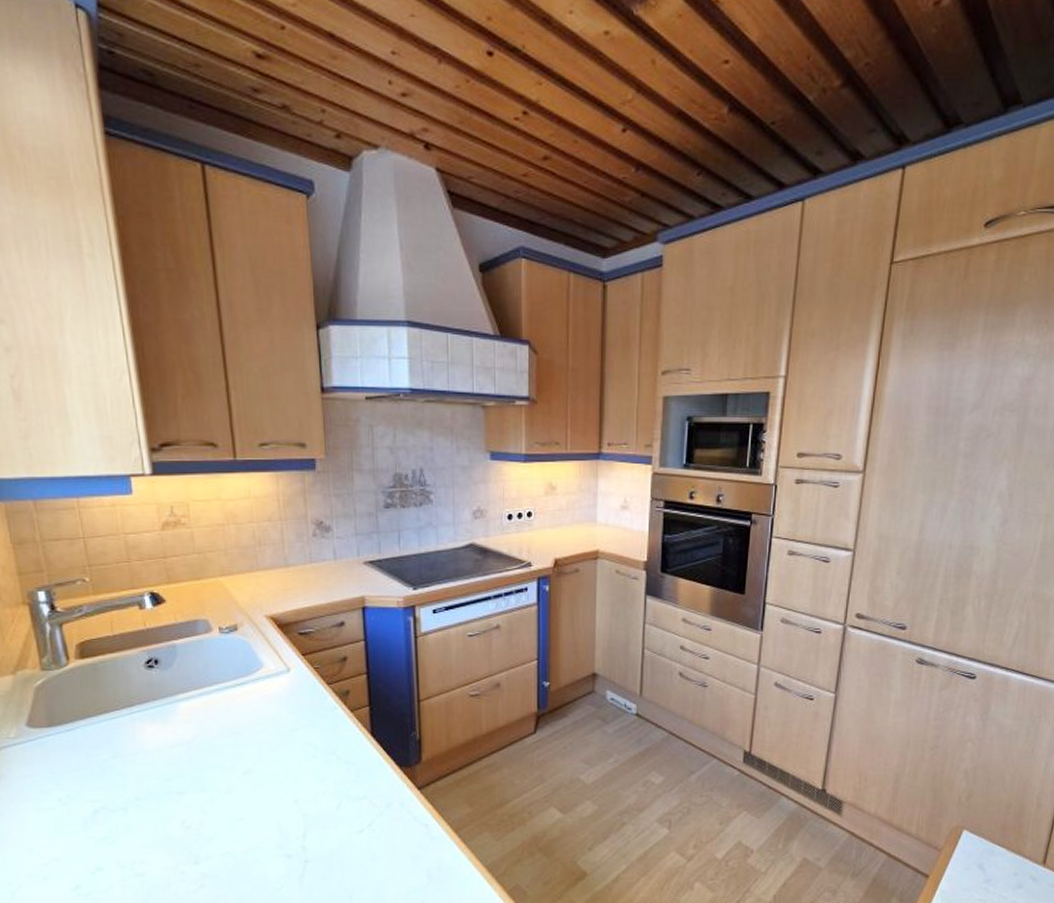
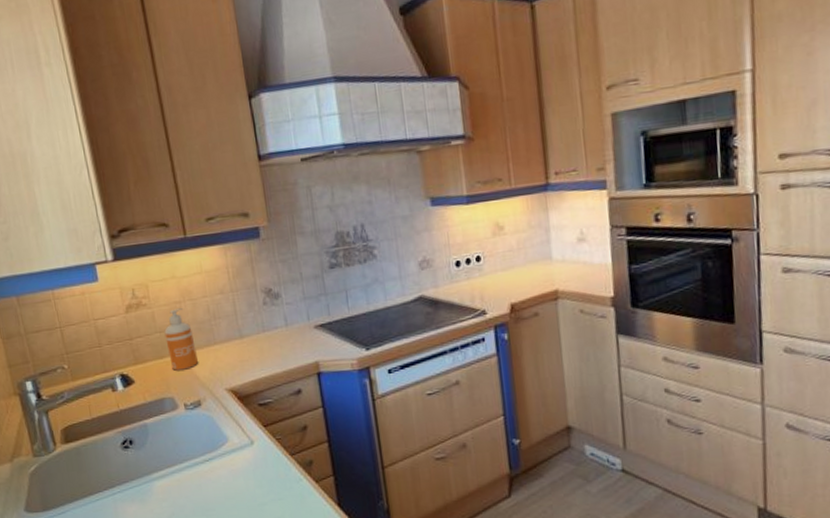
soap dispenser: none [203,530,239,595] -> present [164,307,199,372]

